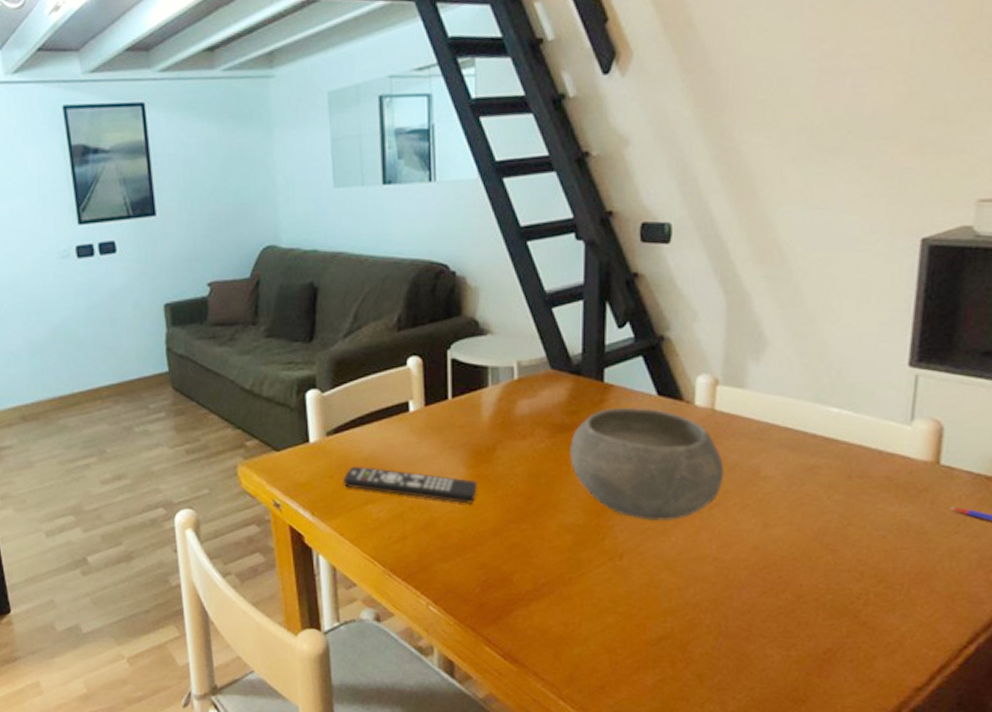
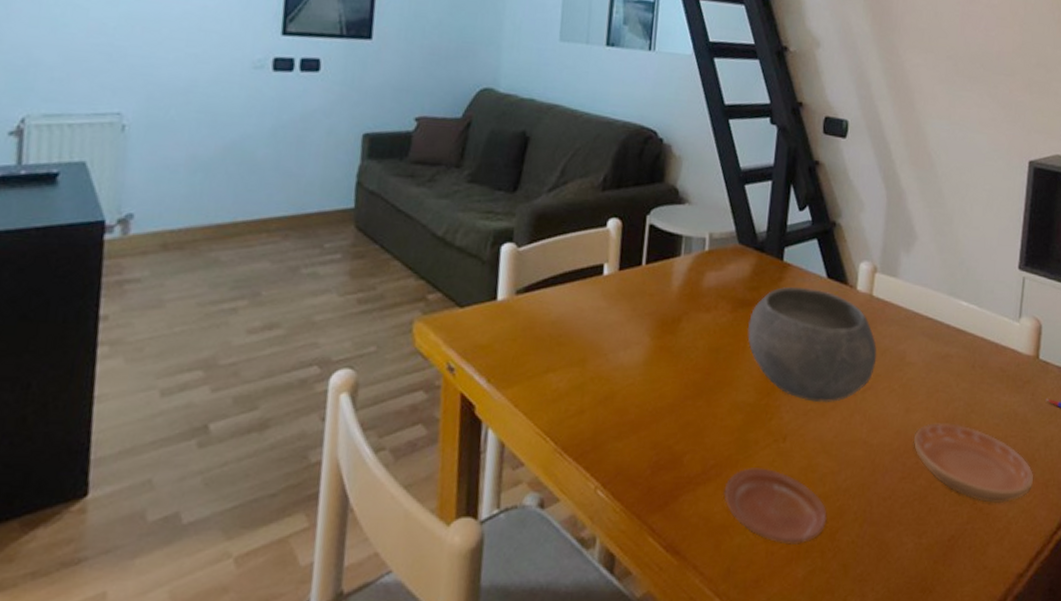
remote control: present [342,466,477,504] -> none [526,329,660,377]
plate: none [559,585,675,656] -> present [724,468,827,546]
saucer: none [776,537,935,617] -> present [914,423,1034,503]

